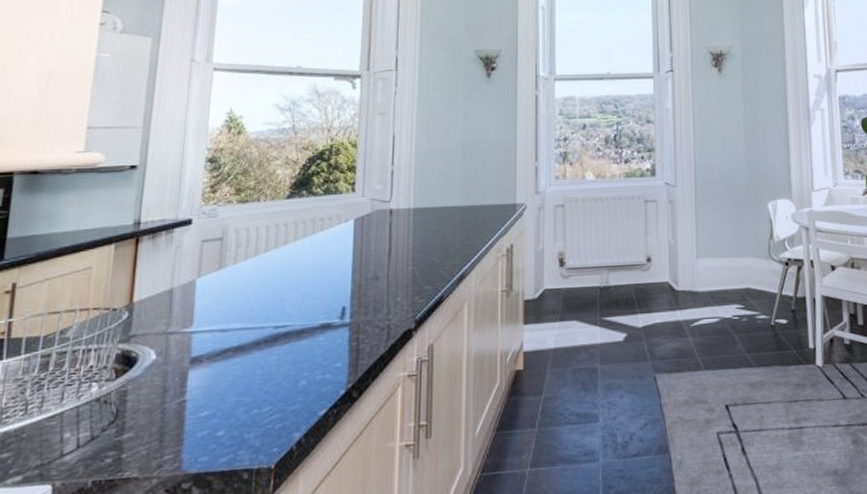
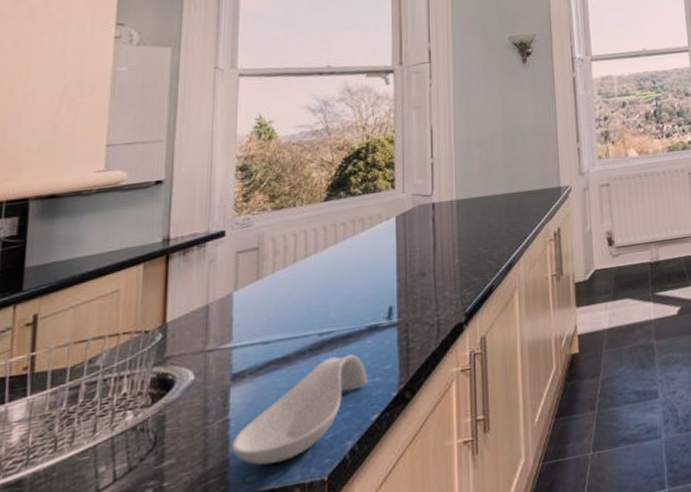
spoon rest: none [185,349,318,447] -> present [230,354,368,465]

